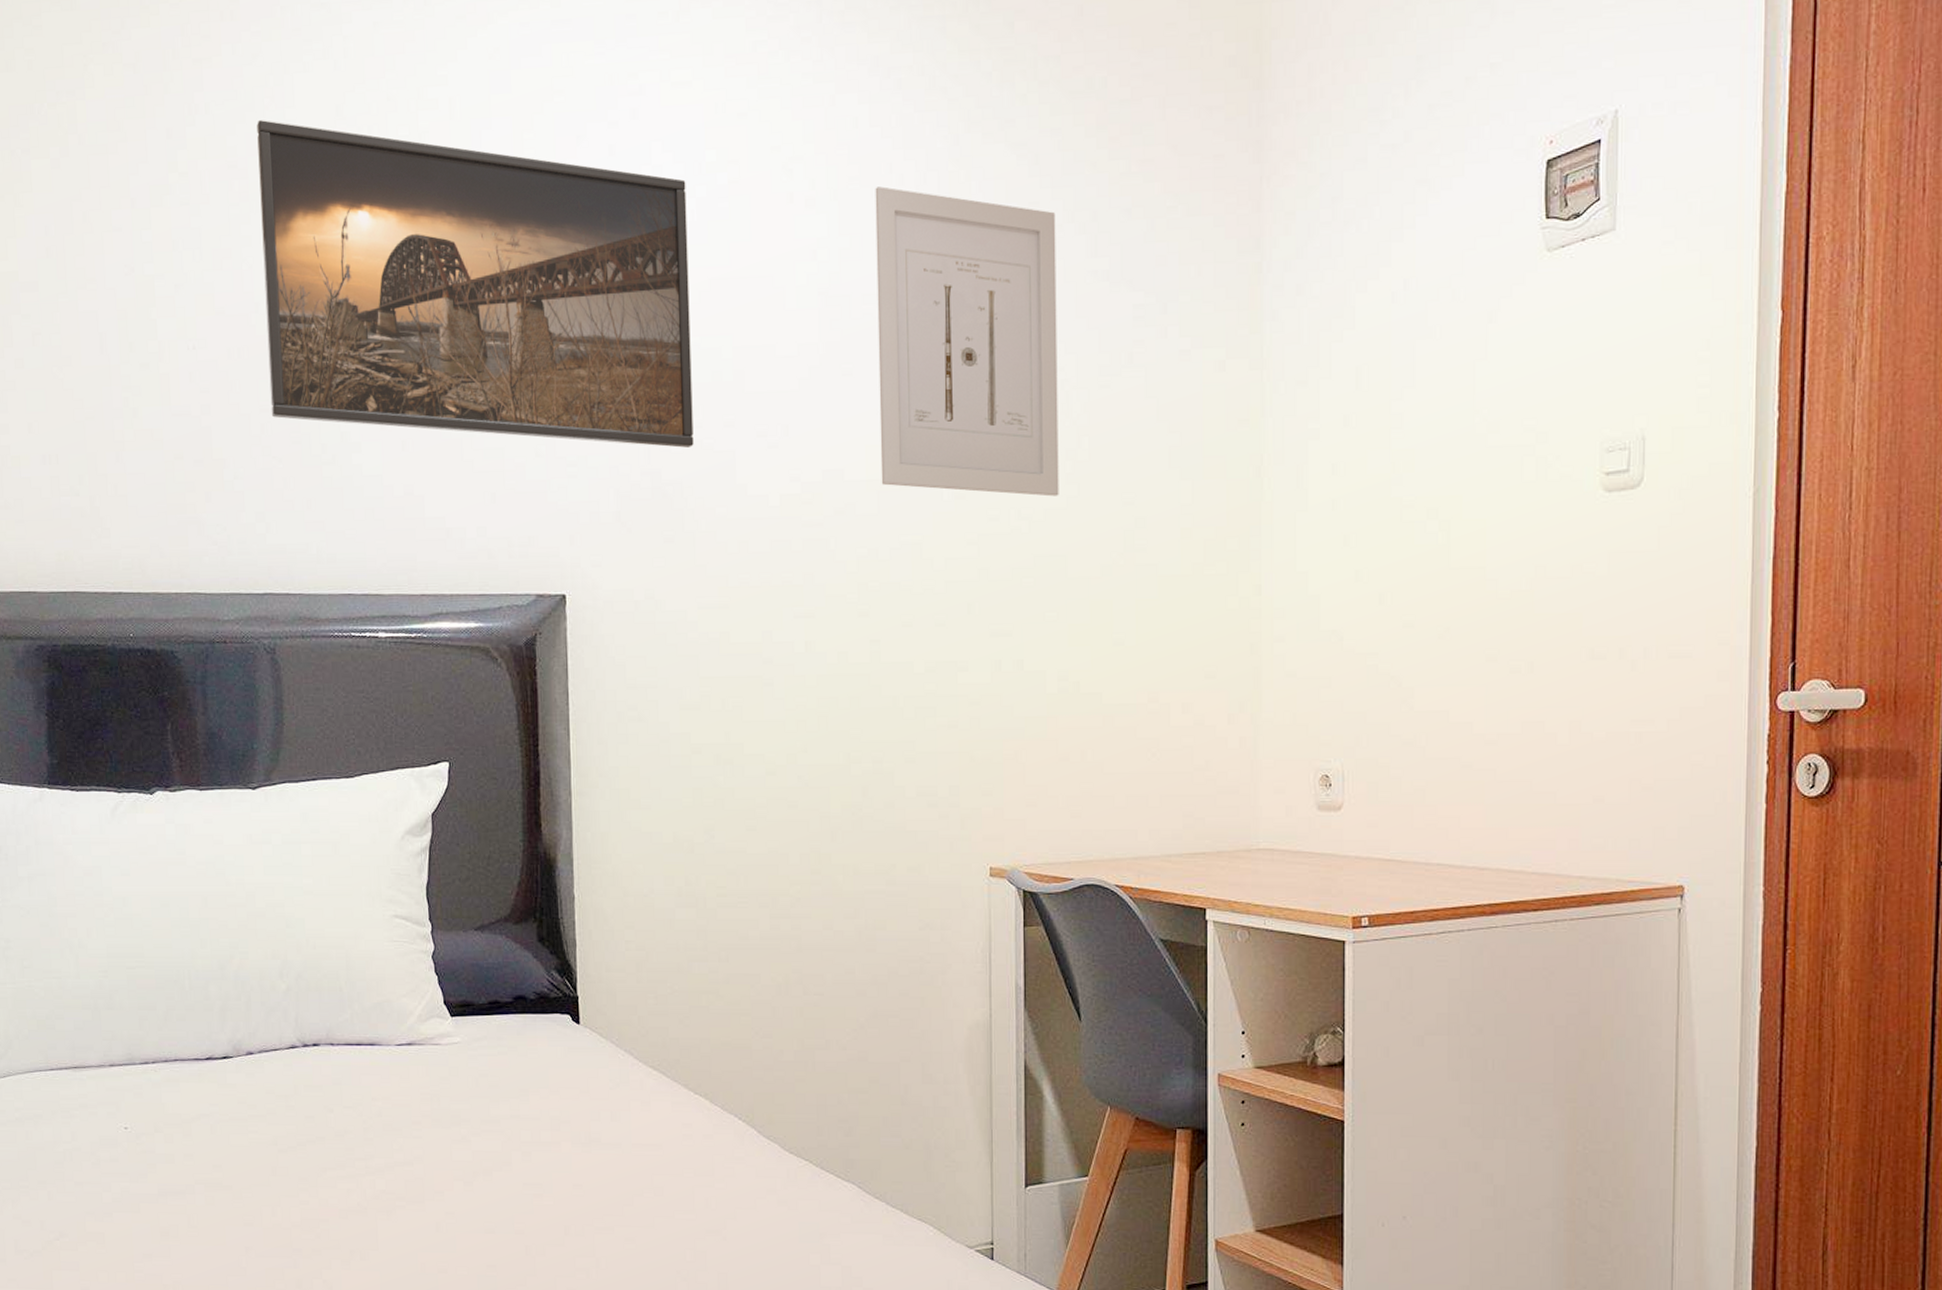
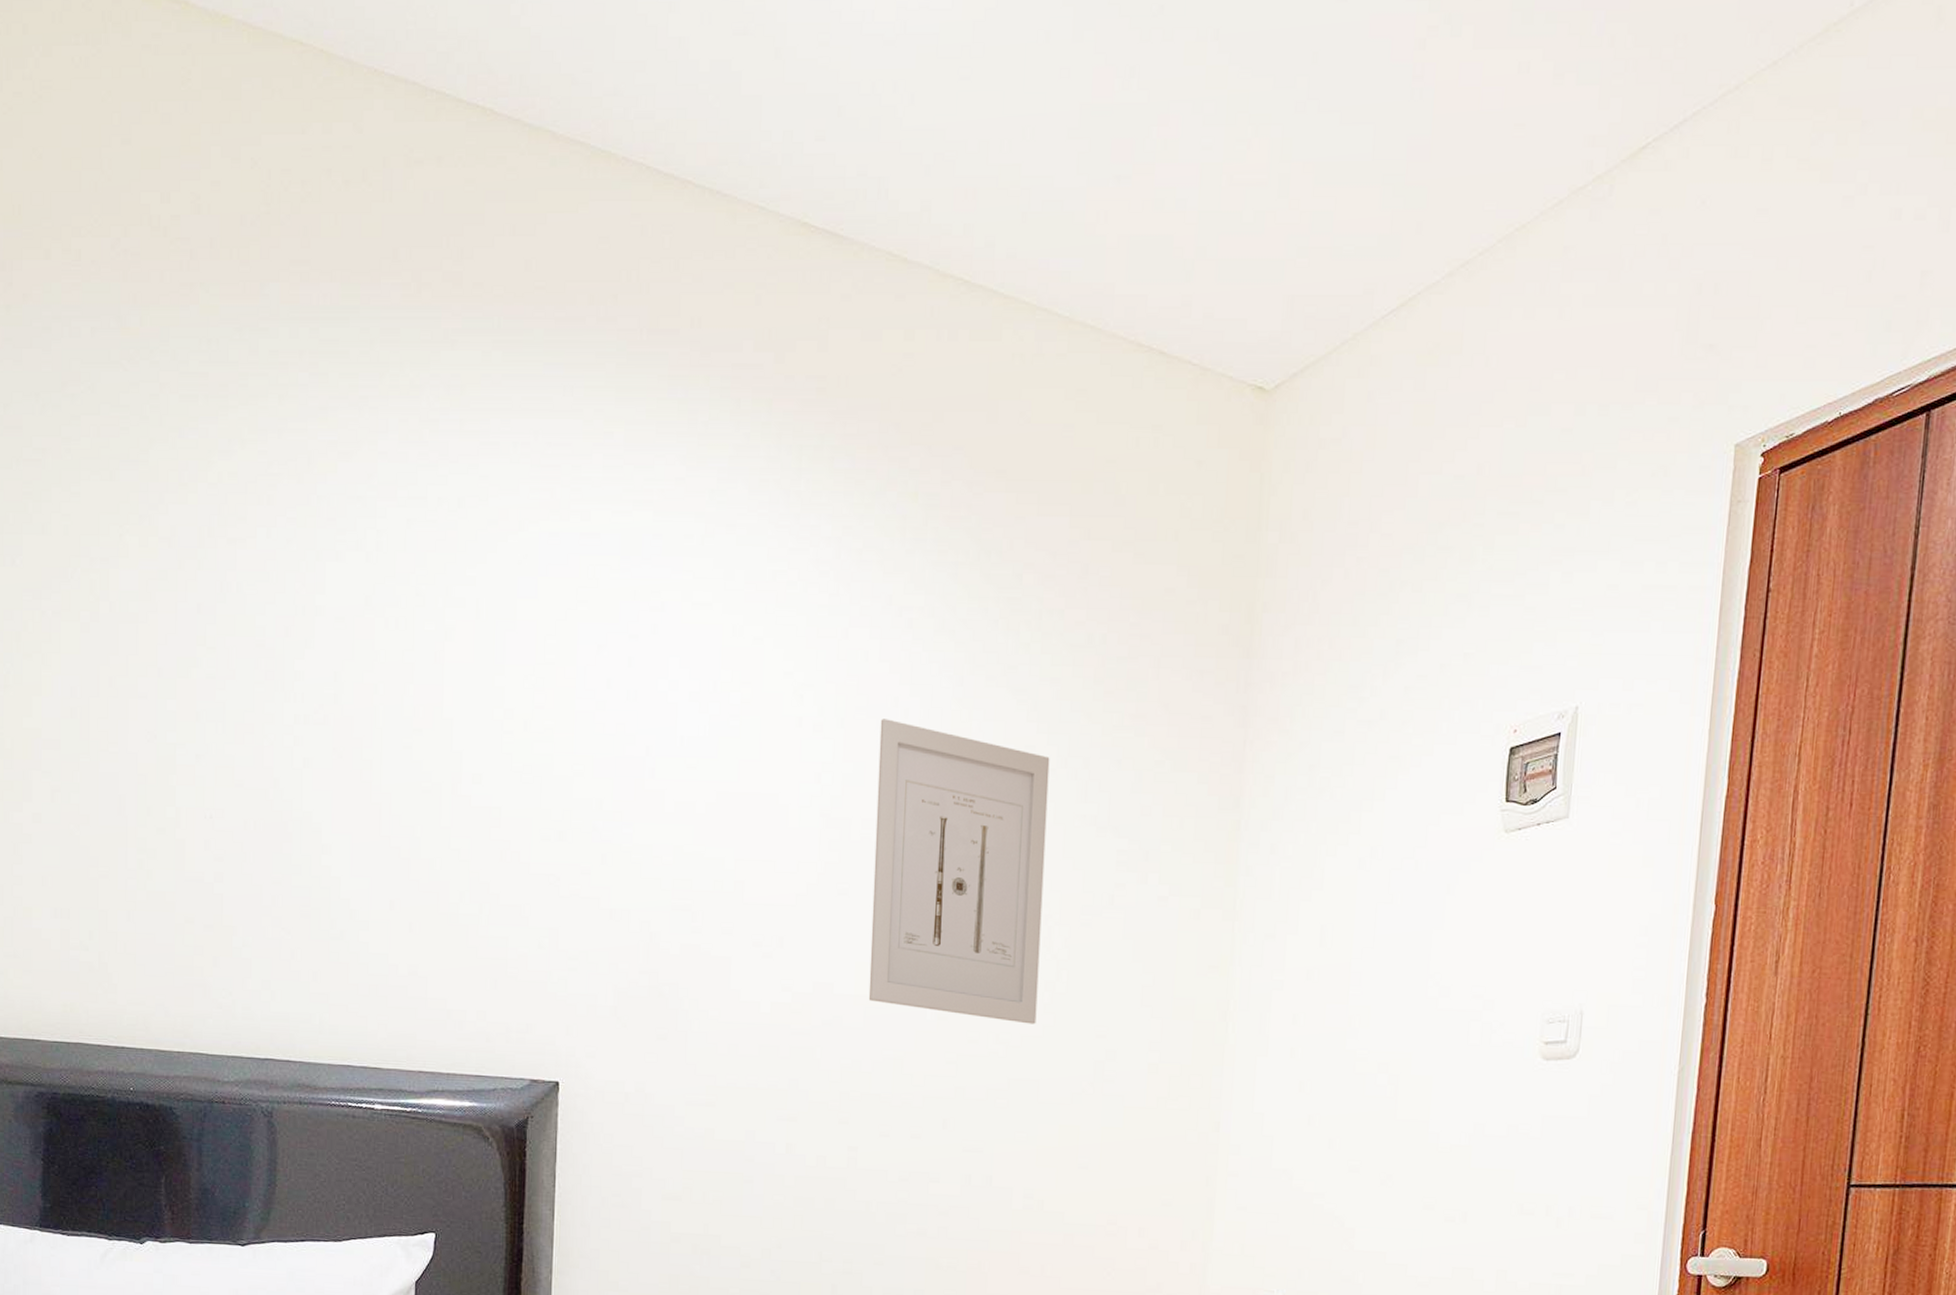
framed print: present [257,120,694,448] -> none [283,603,700,951]

